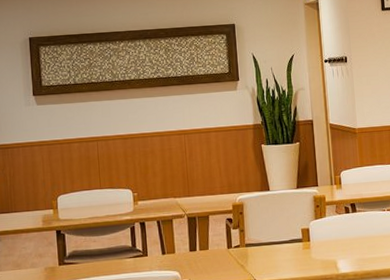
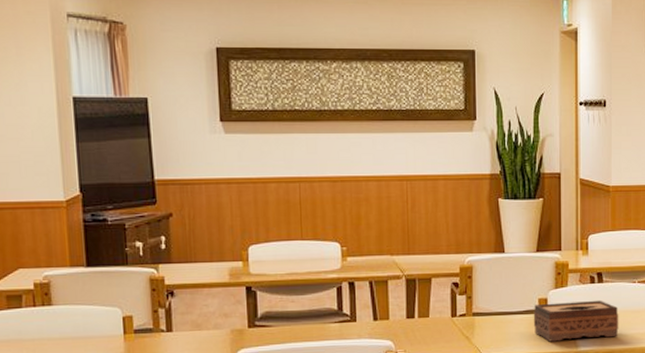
tissue box: none [297,227,374,267] -> present [533,300,619,342]

